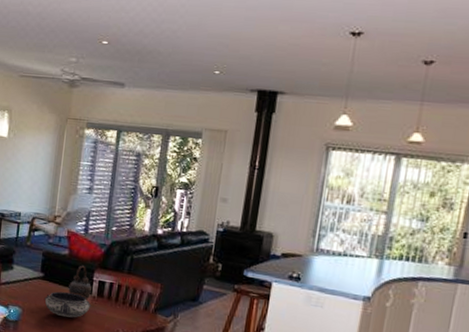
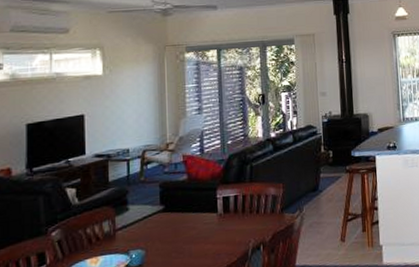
bowl: present [44,291,92,318] -> none [169,216,220,245]
teapot: present [68,265,92,300] -> none [192,186,218,220]

